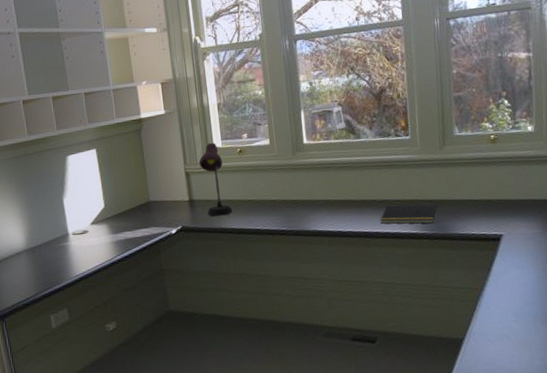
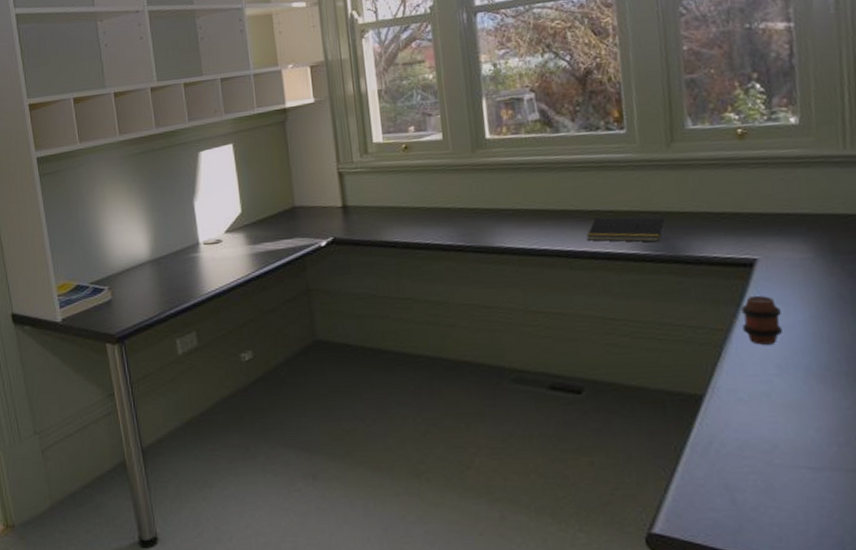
desk lamp: present [198,142,232,217] -> none [354,137,395,227]
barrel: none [491,262,520,299] -> present [741,295,783,345]

